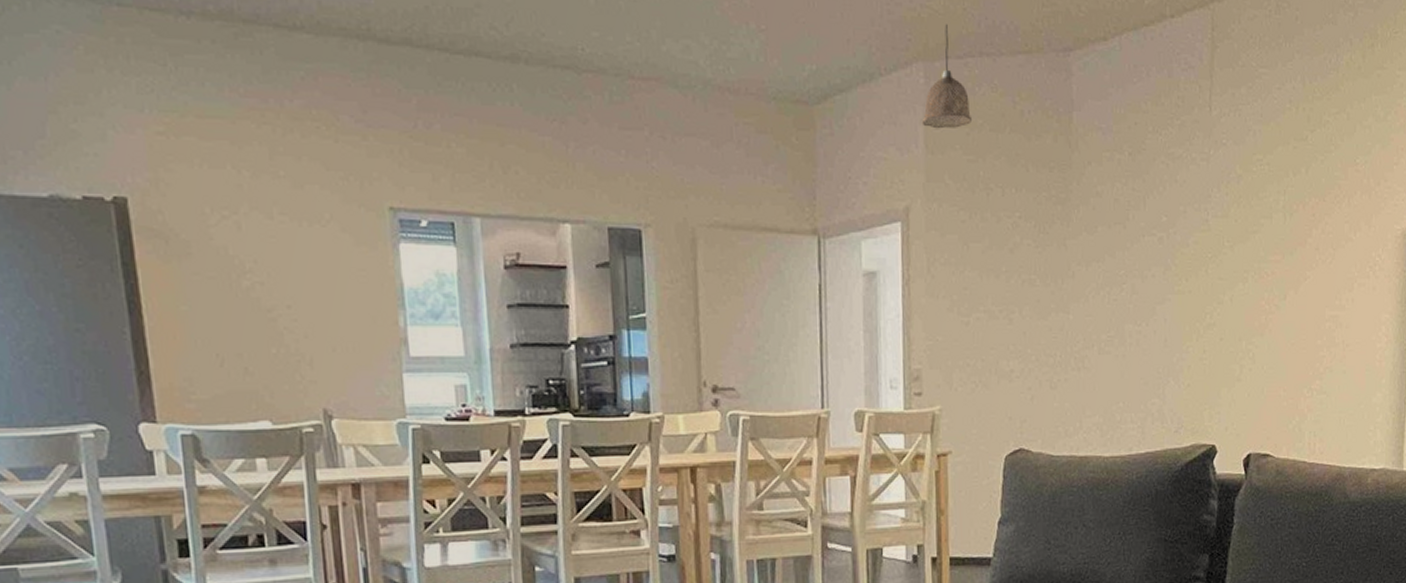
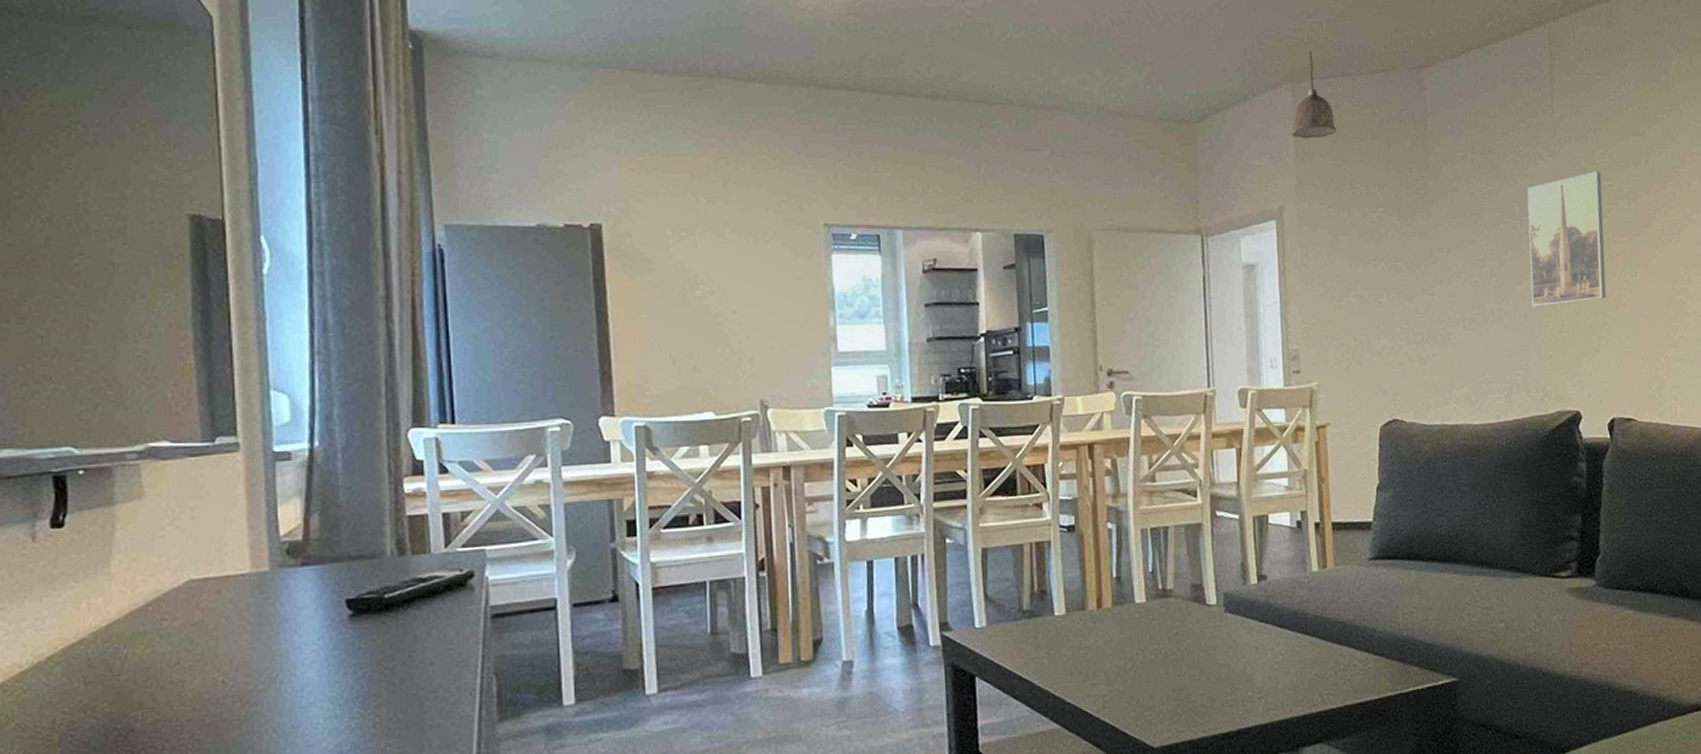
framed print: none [1173,180,1257,330] -> present [1527,171,1606,307]

